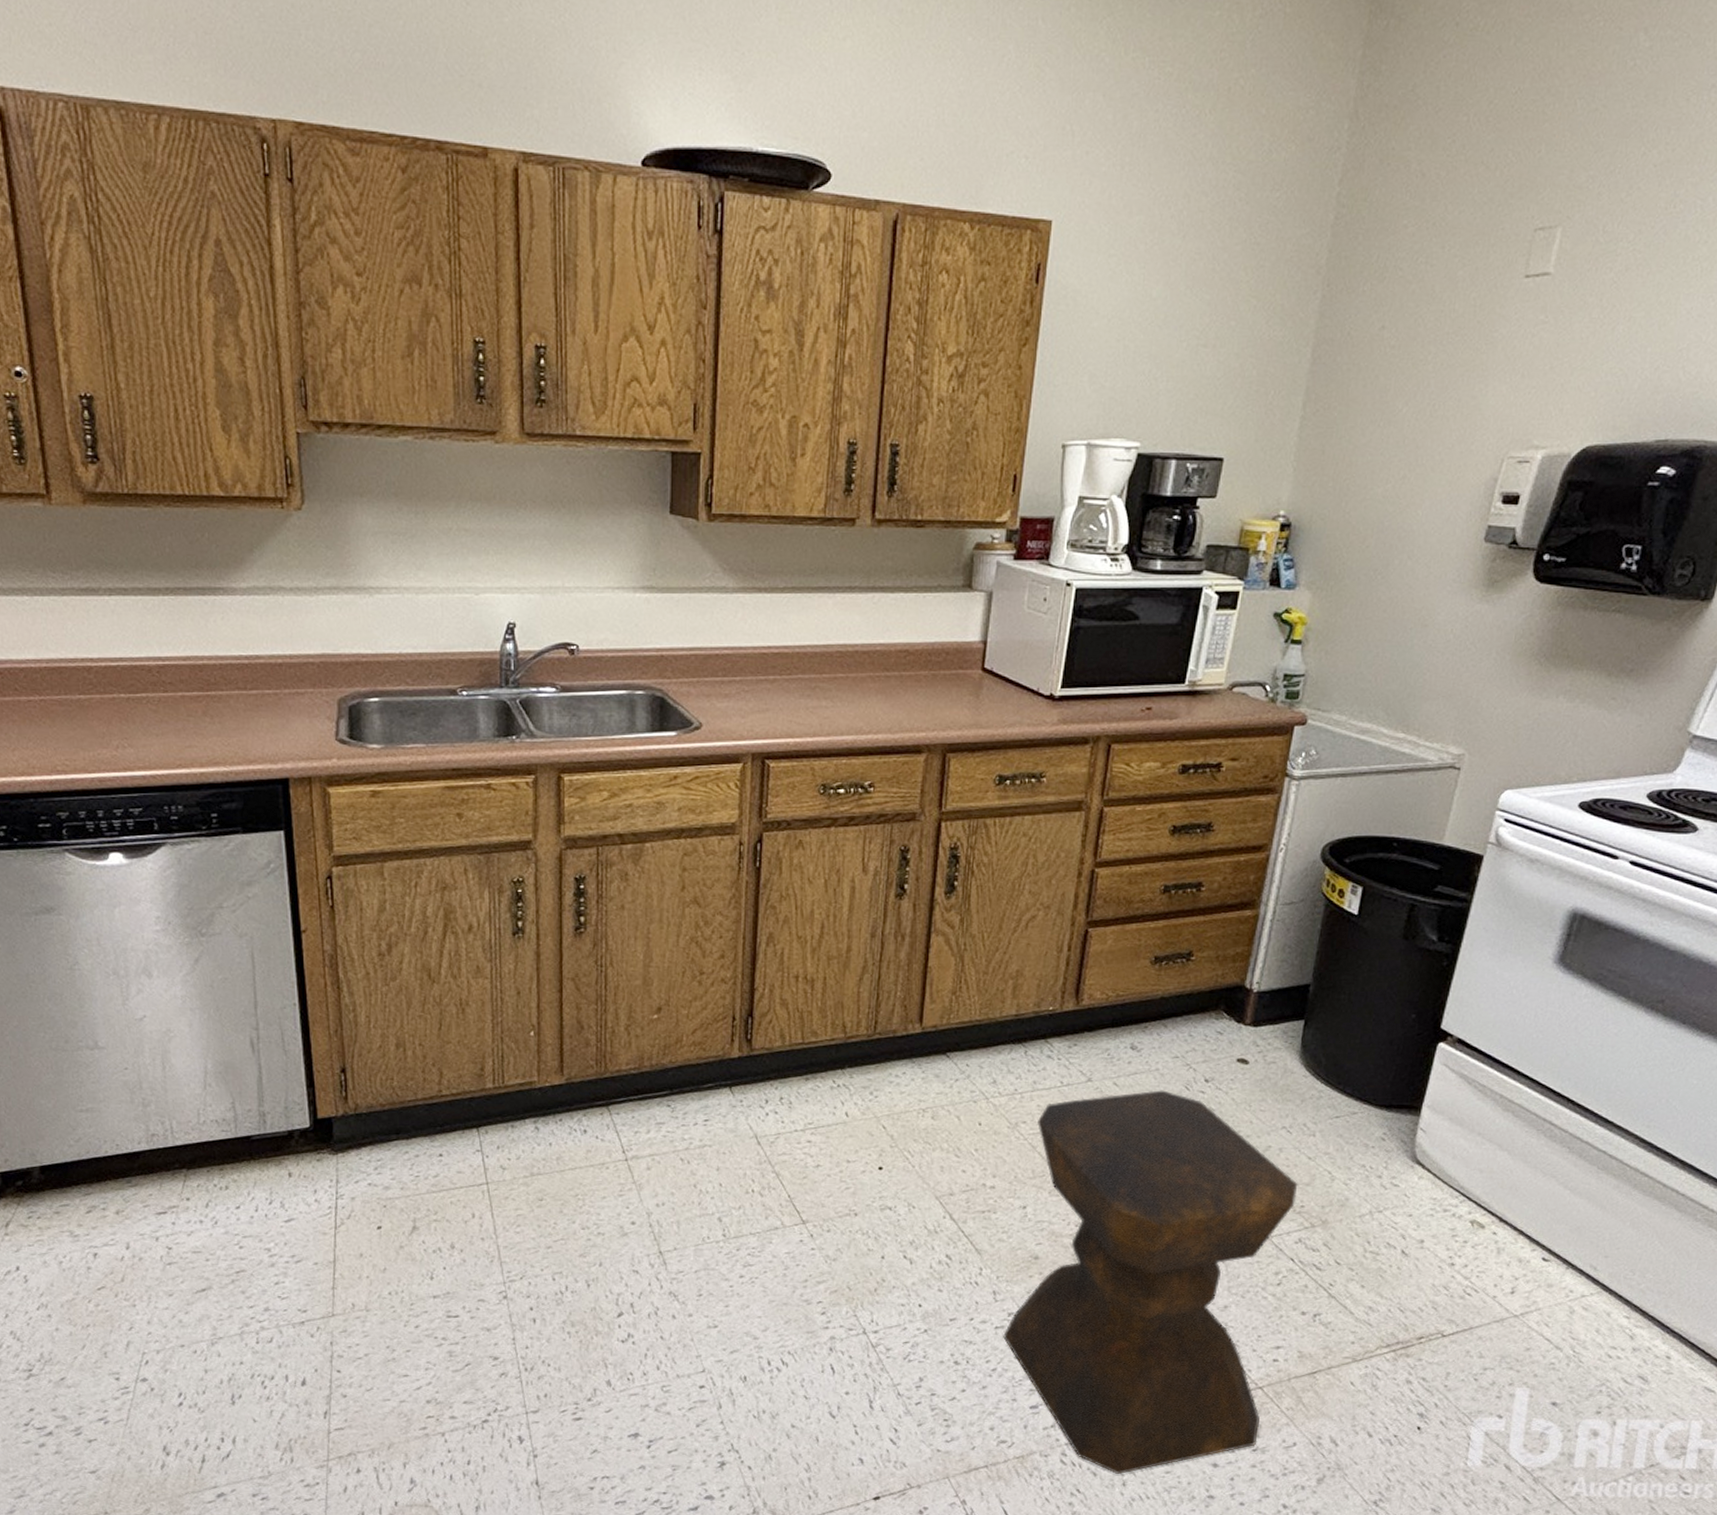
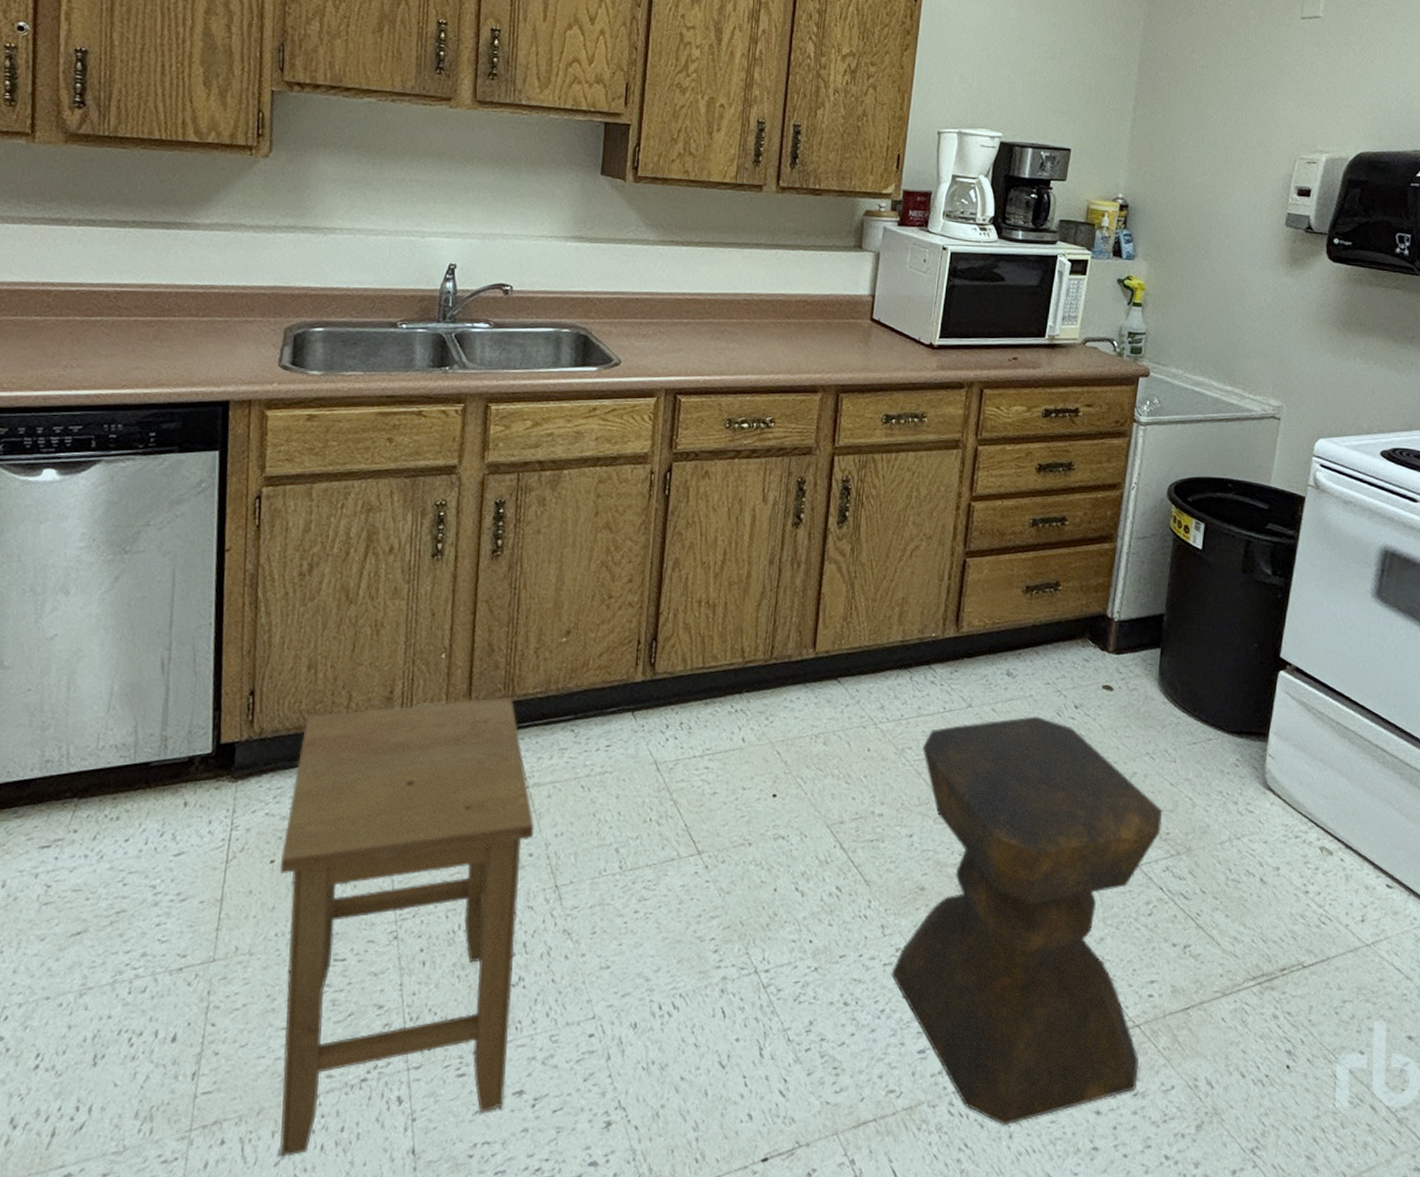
stool: none [387,1072,635,1484] -> present [279,696,534,1157]

